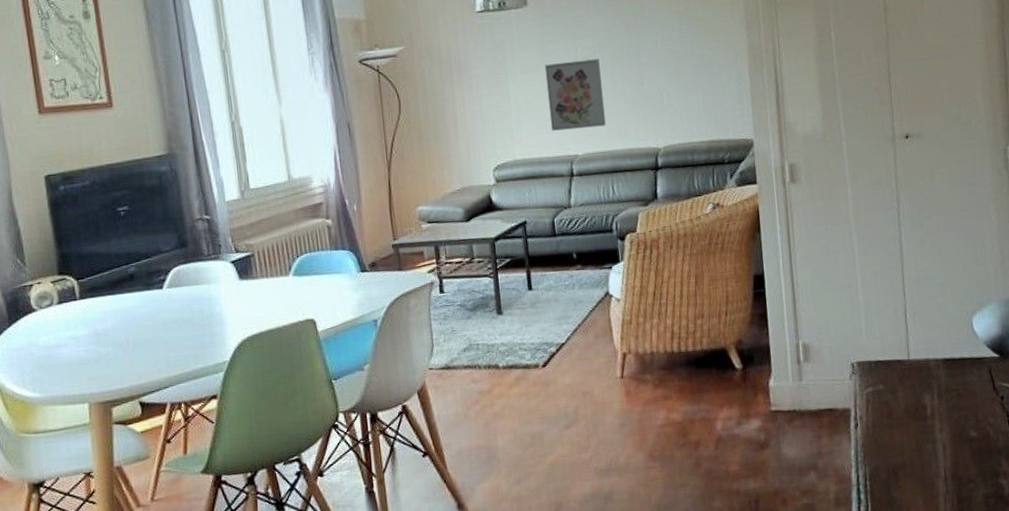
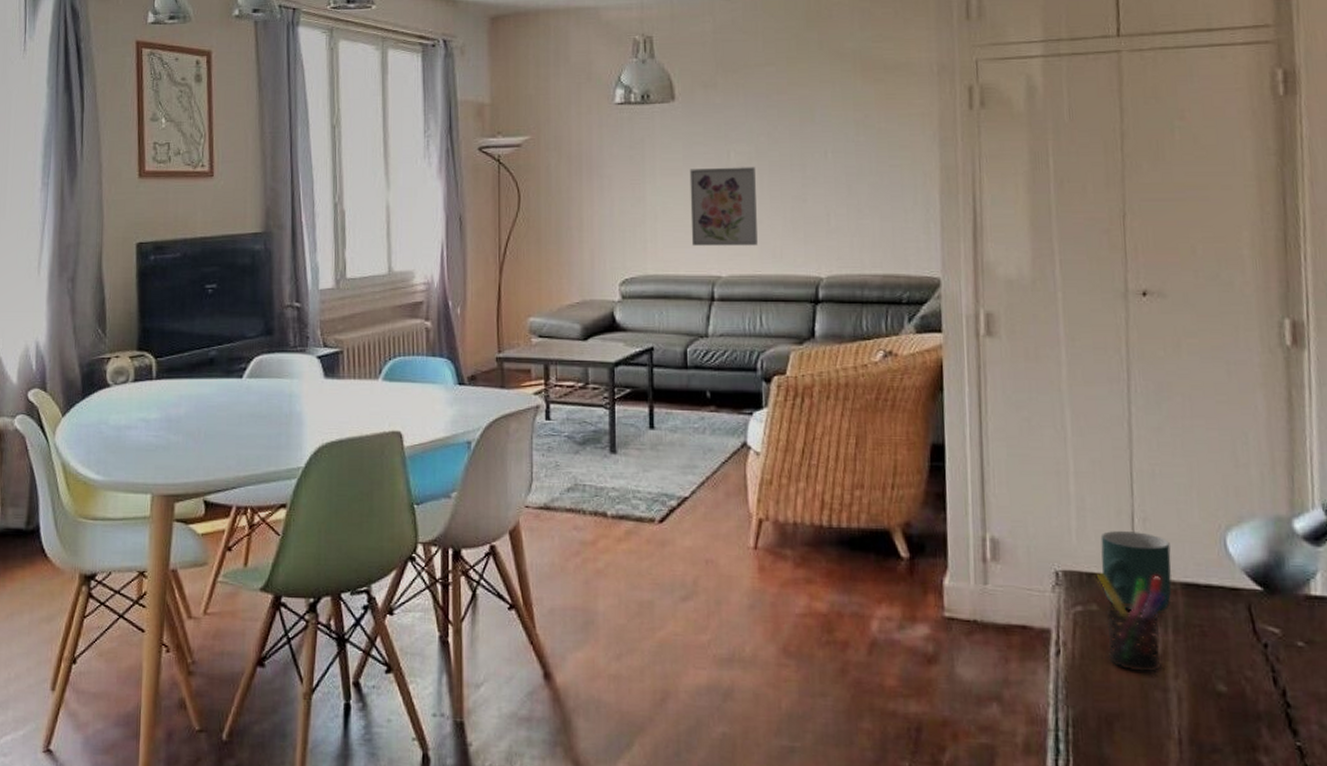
pen holder: none [881,356,932,433] -> present [1096,573,1165,674]
mug: none [883,324,936,386] -> present [1100,531,1172,612]

